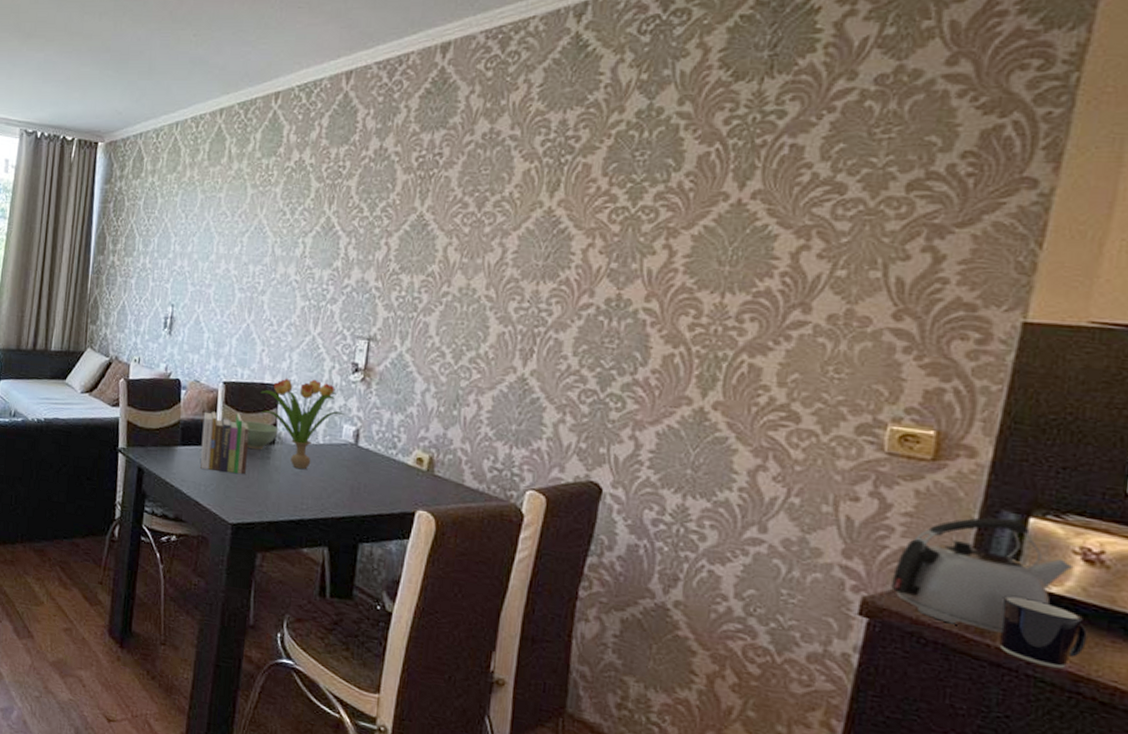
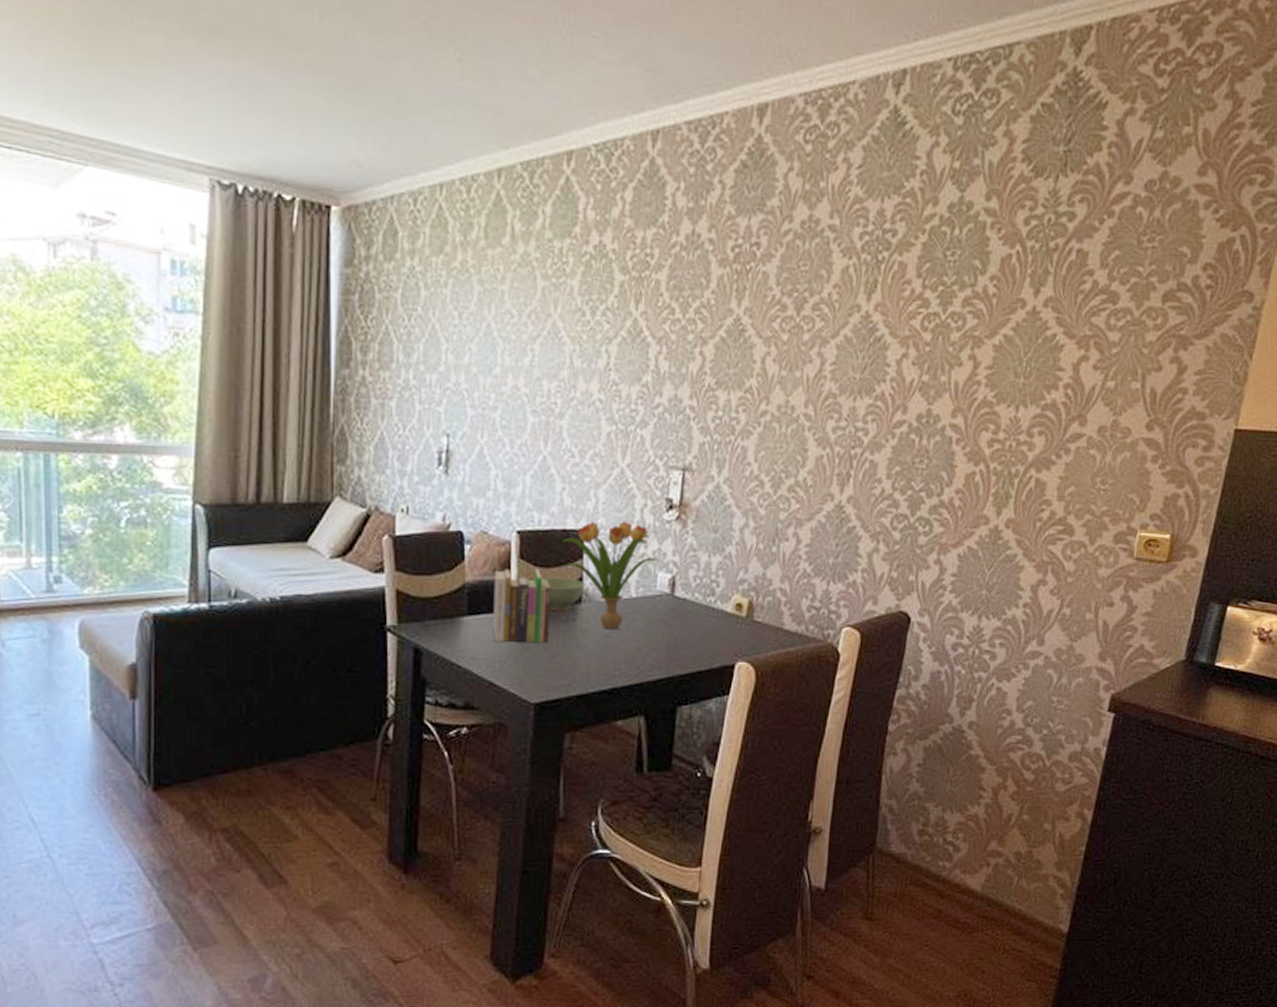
kettle: present [891,517,1074,634] -> none [1132,609,1253,711]
mug: present [999,596,1087,670] -> none [1201,677,1257,735]

